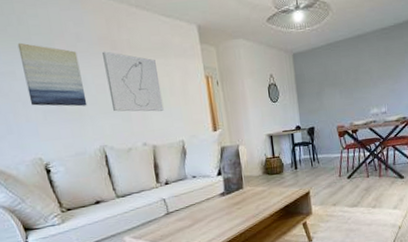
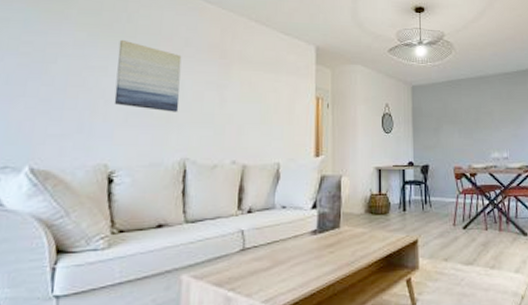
wall art: present [102,51,164,112] -> none [205,59,265,128]

